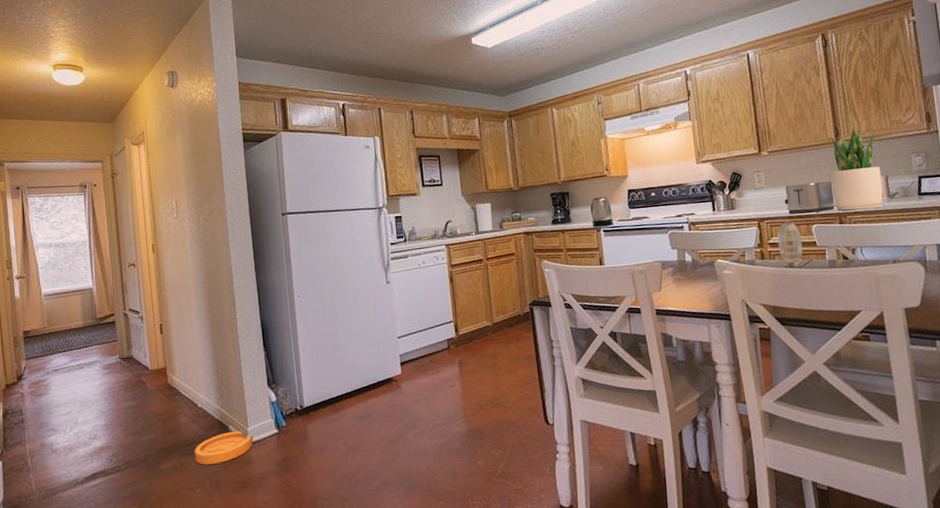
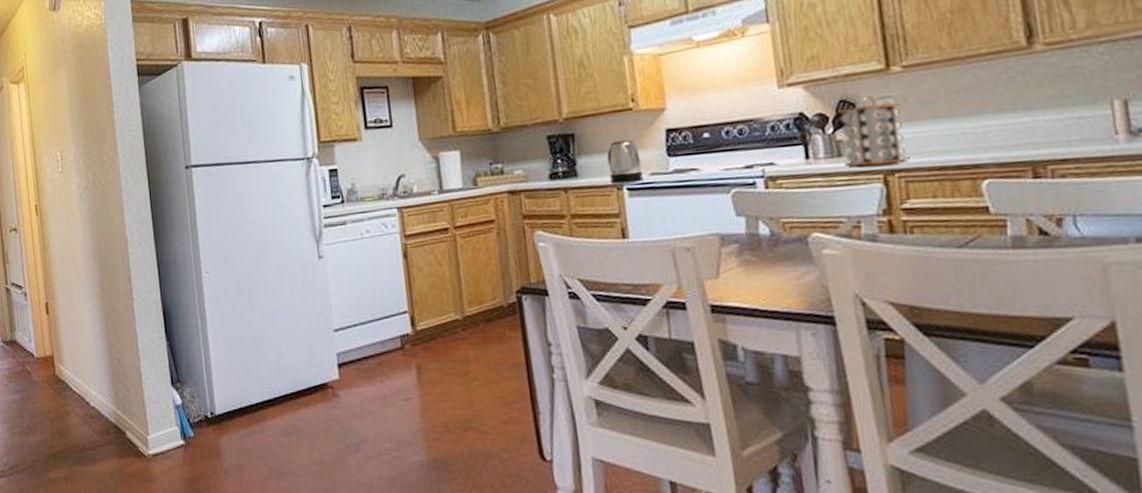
pet bowl: present [194,430,253,466] -> none [86,438,155,479]
spice rack: none [732,170,772,216] -> present [838,95,908,167]
vase: present [777,220,803,267] -> none [917,172,964,246]
toaster: present [784,181,835,214] -> none [930,109,1026,162]
planter: present [830,129,883,211] -> none [1016,24,1119,158]

